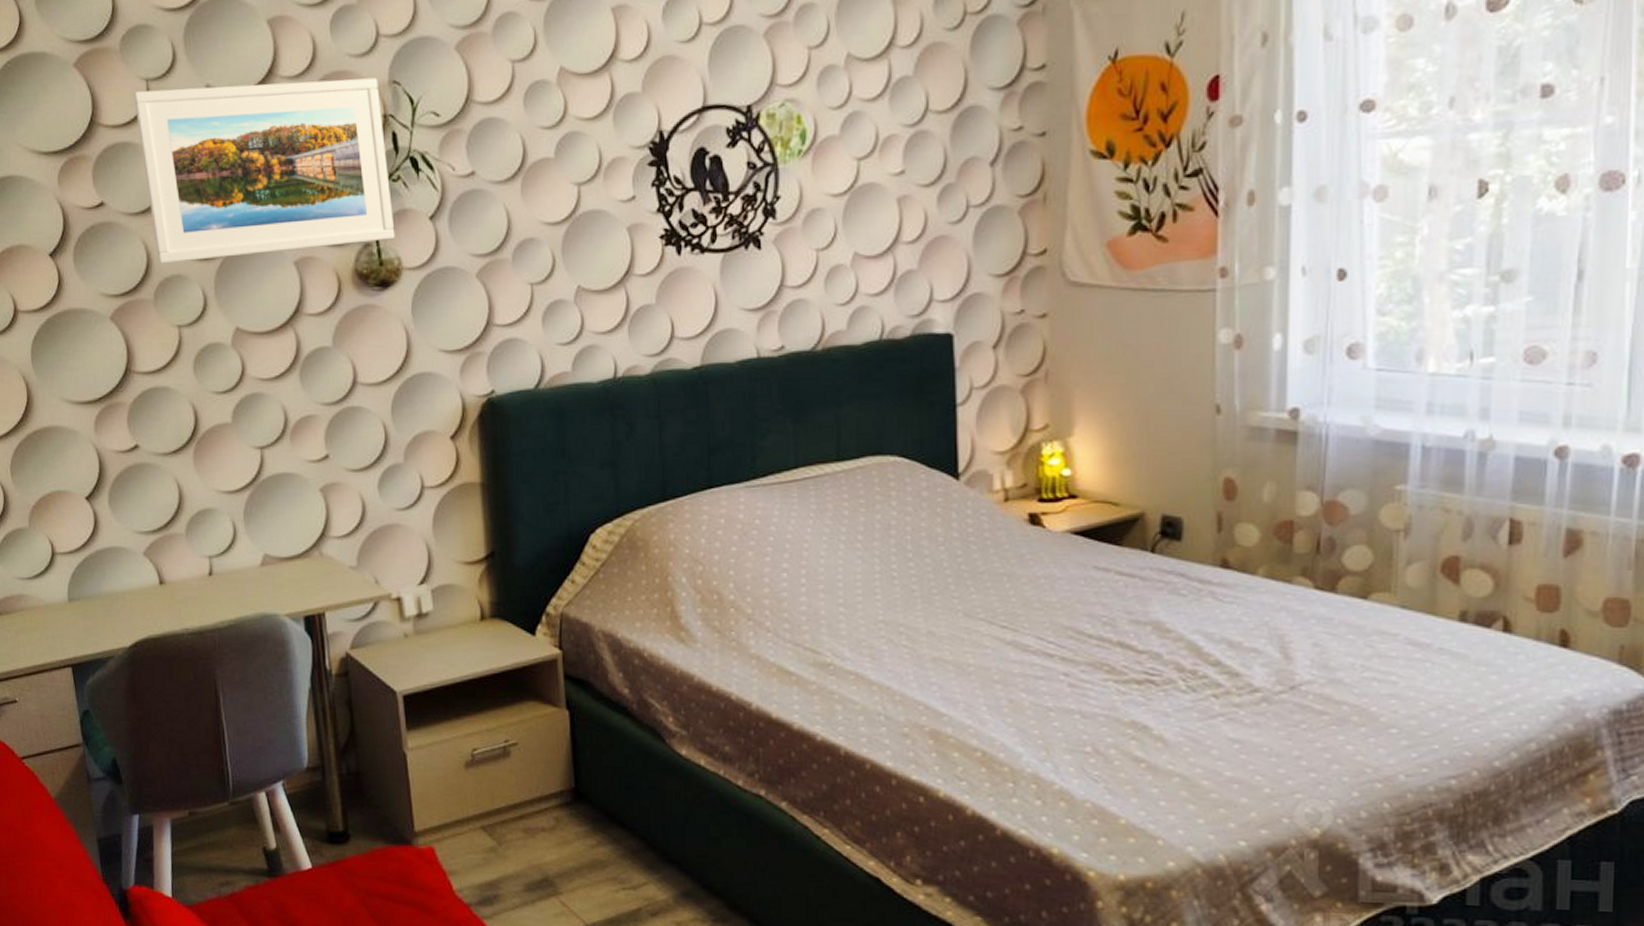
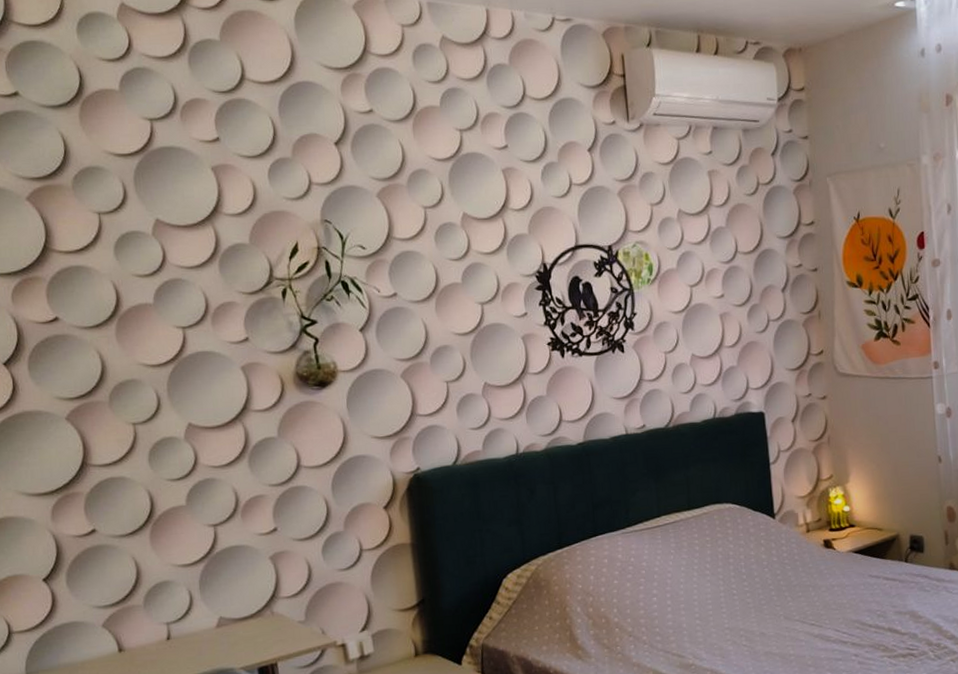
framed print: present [133,77,395,264] -> none [86,217,331,371]

